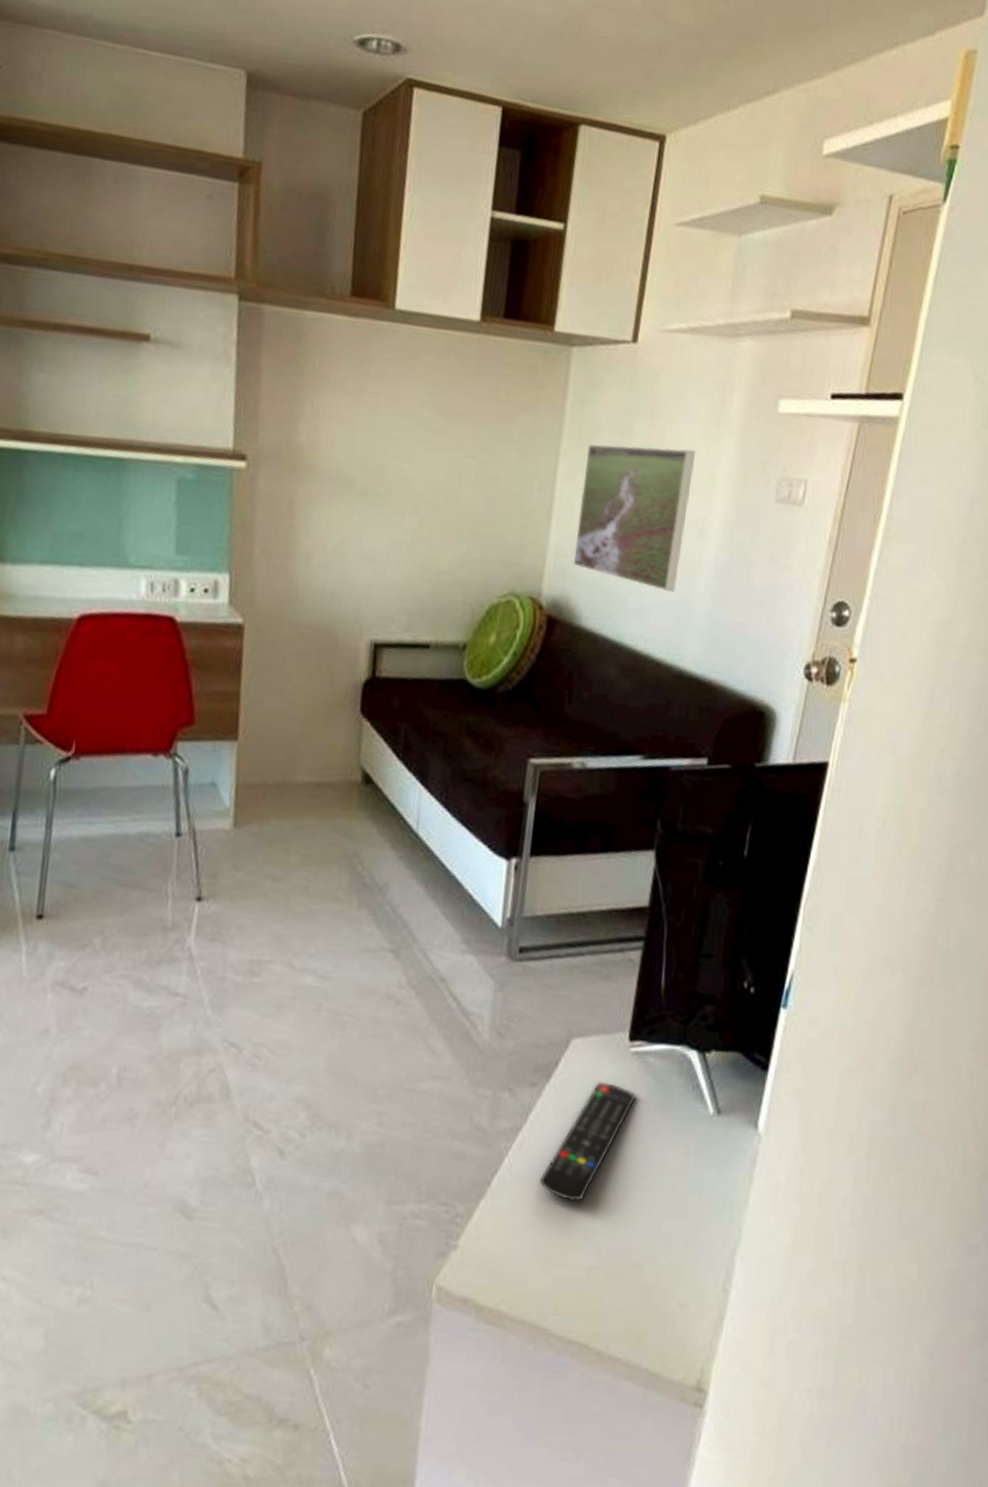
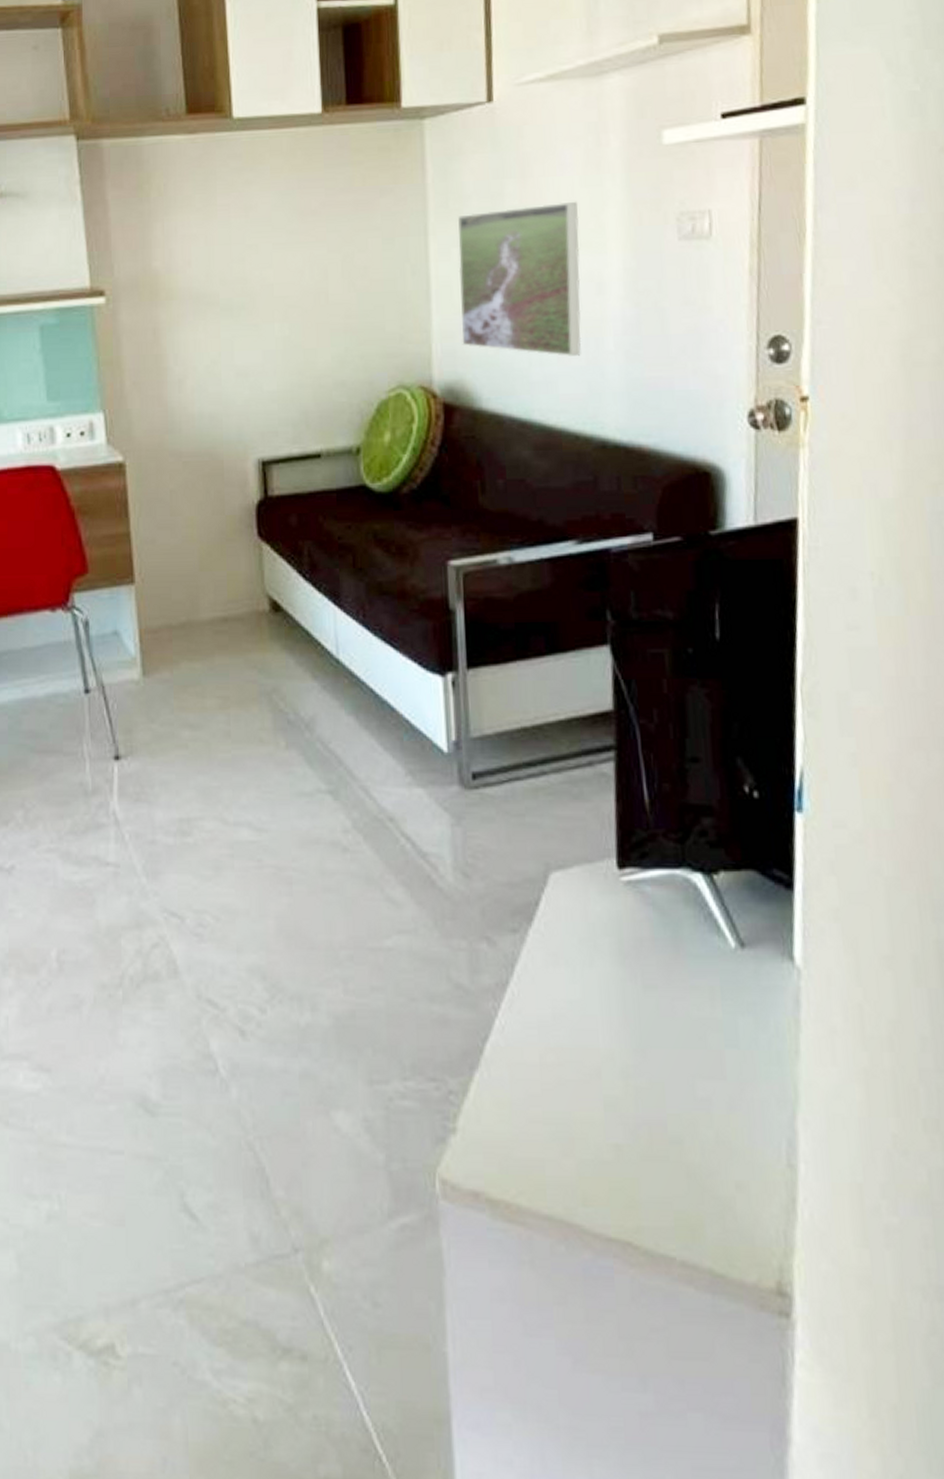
remote control: present [539,1081,636,1202] -> none [539,919,638,1067]

